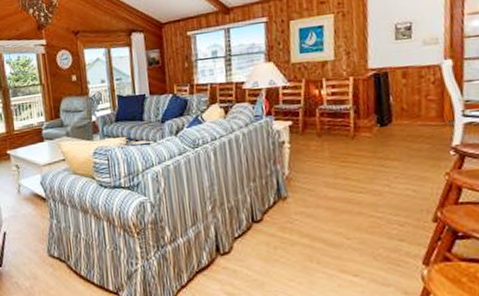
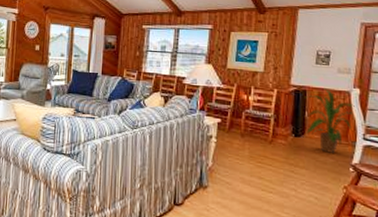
house plant: none [387,67,450,139] -> present [305,90,355,153]

